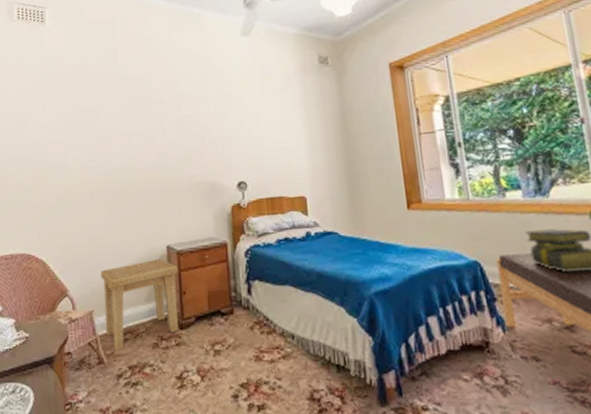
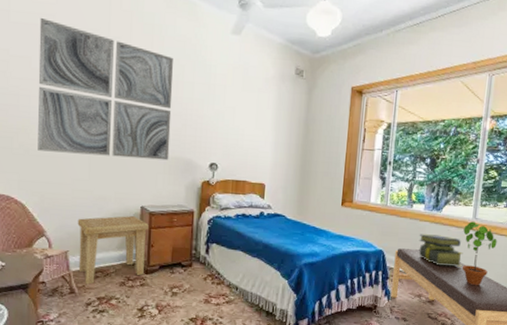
wall art: none [51,63,192,200] -> present [38,17,173,161]

